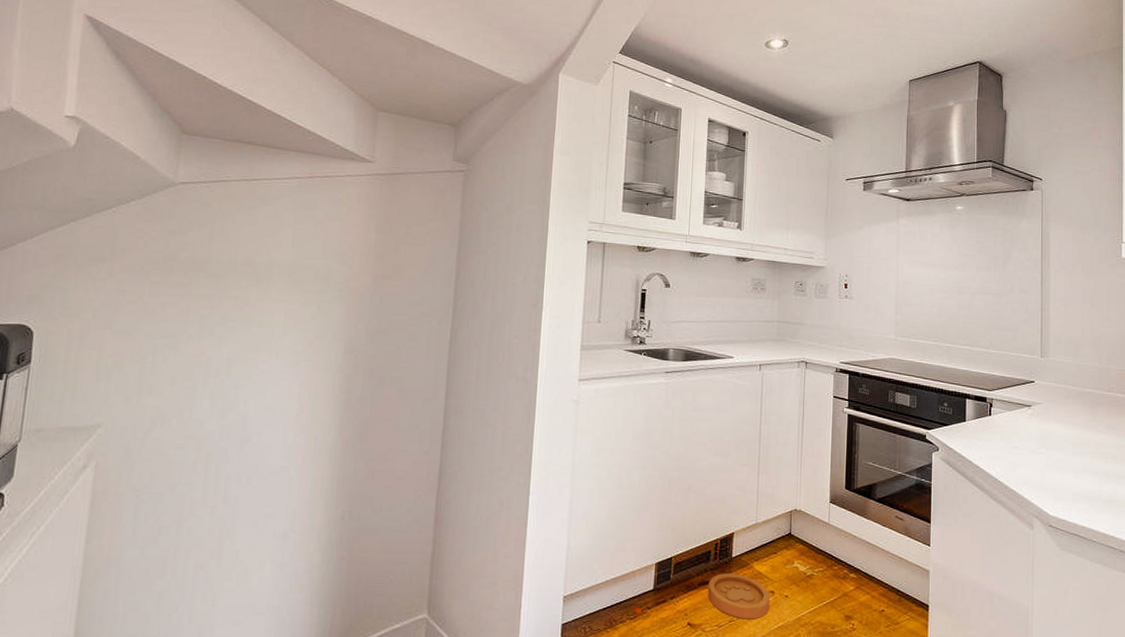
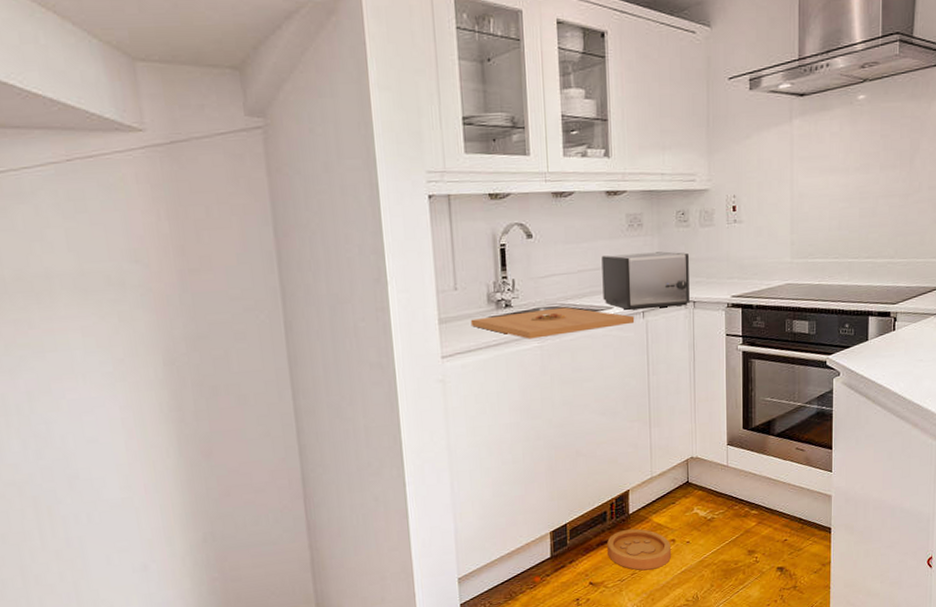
platter: none [608,350,752,376] -> present [470,307,635,339]
toaster: none [726,311,804,365] -> present [601,251,690,311]

